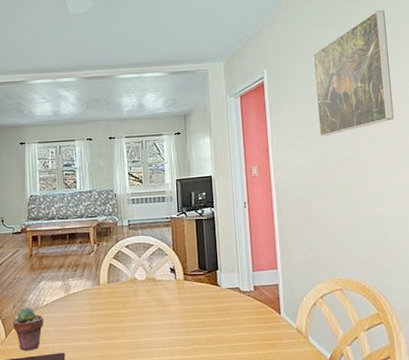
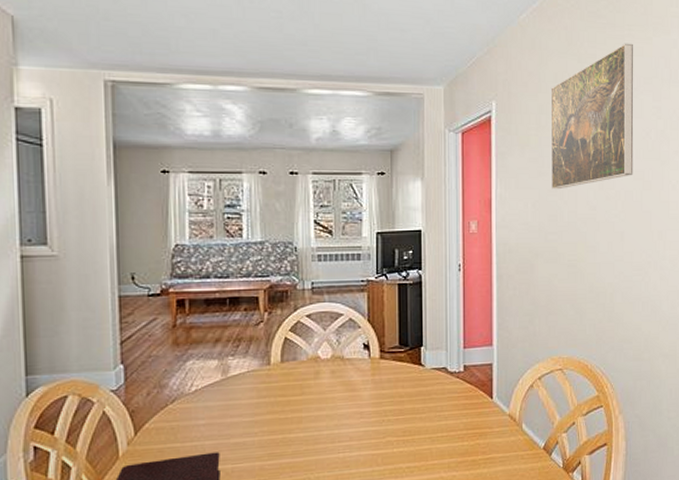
potted succulent: present [13,307,44,351] -> none [146,394,190,452]

